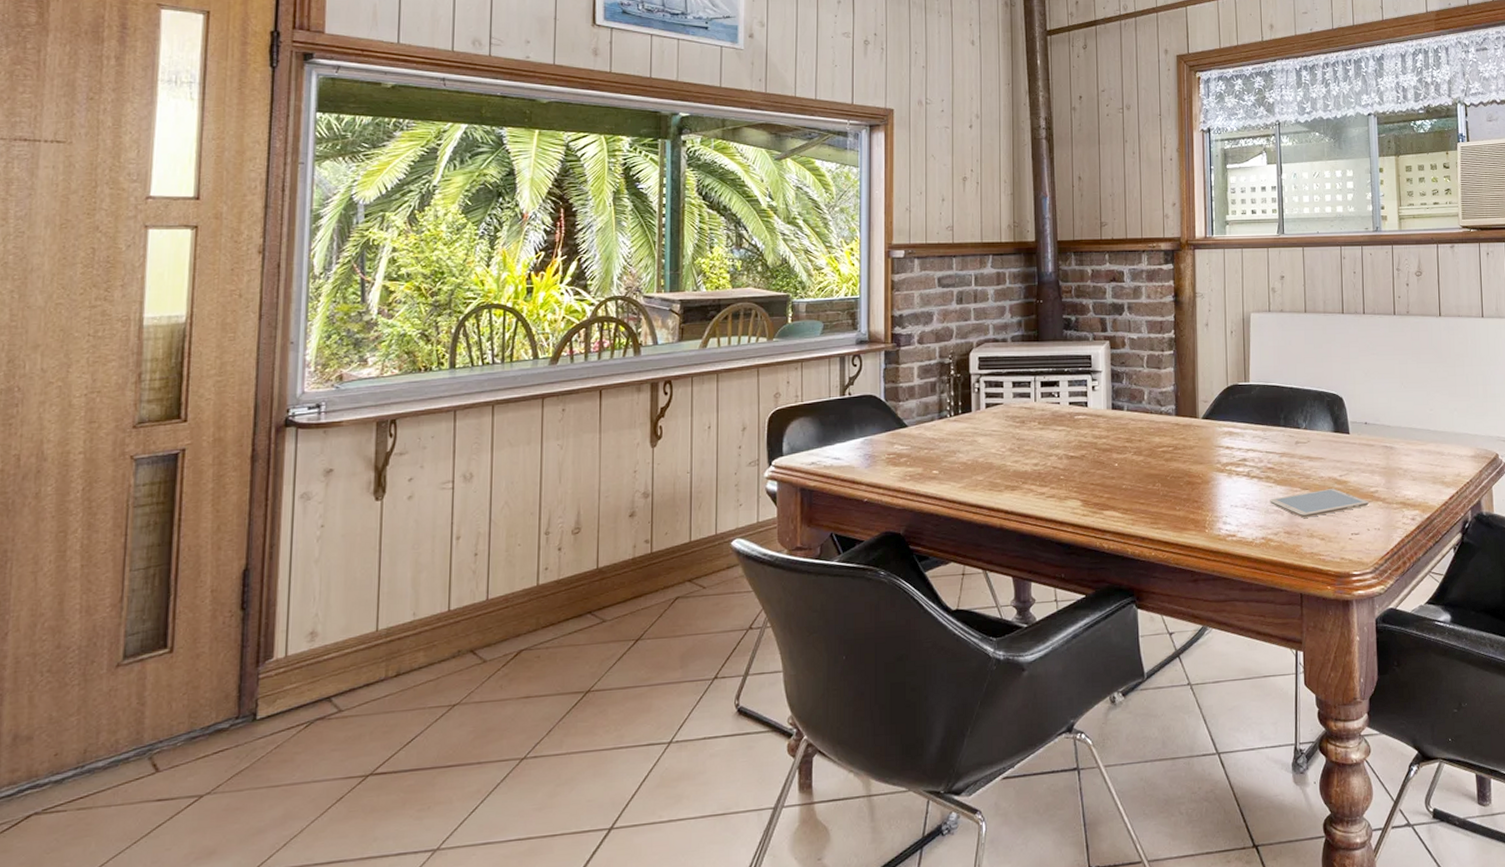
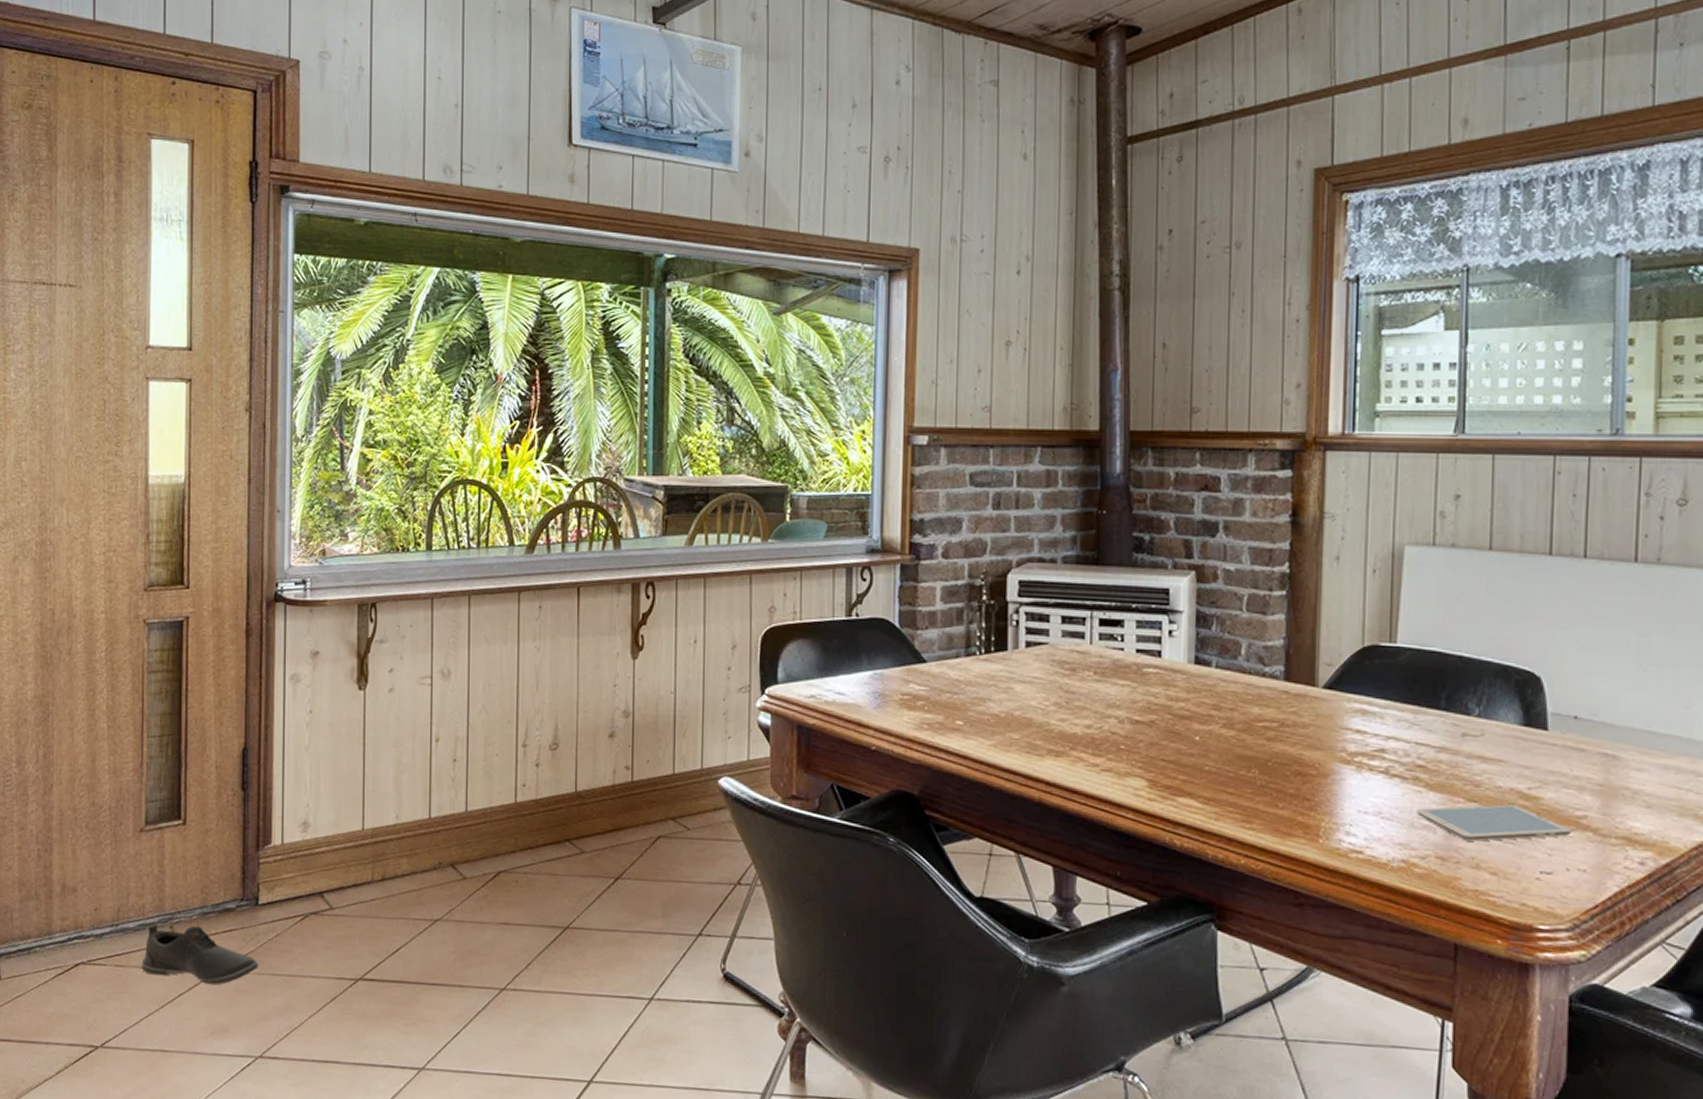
shoe: none [111,752,255,812] -> present [141,923,259,986]

